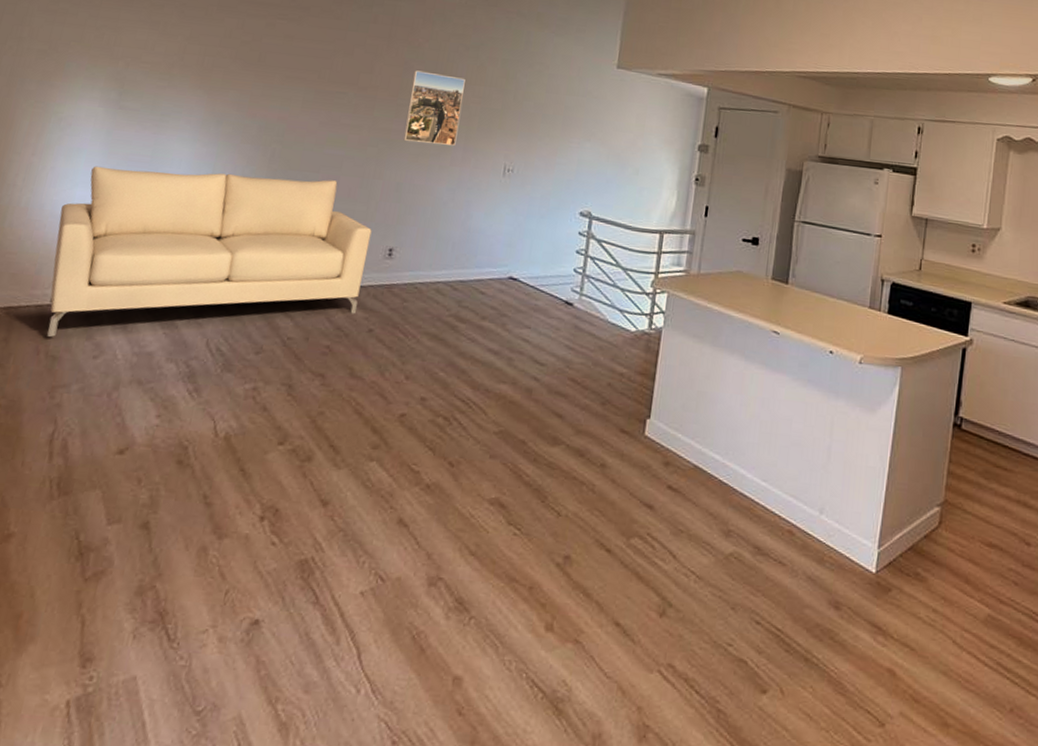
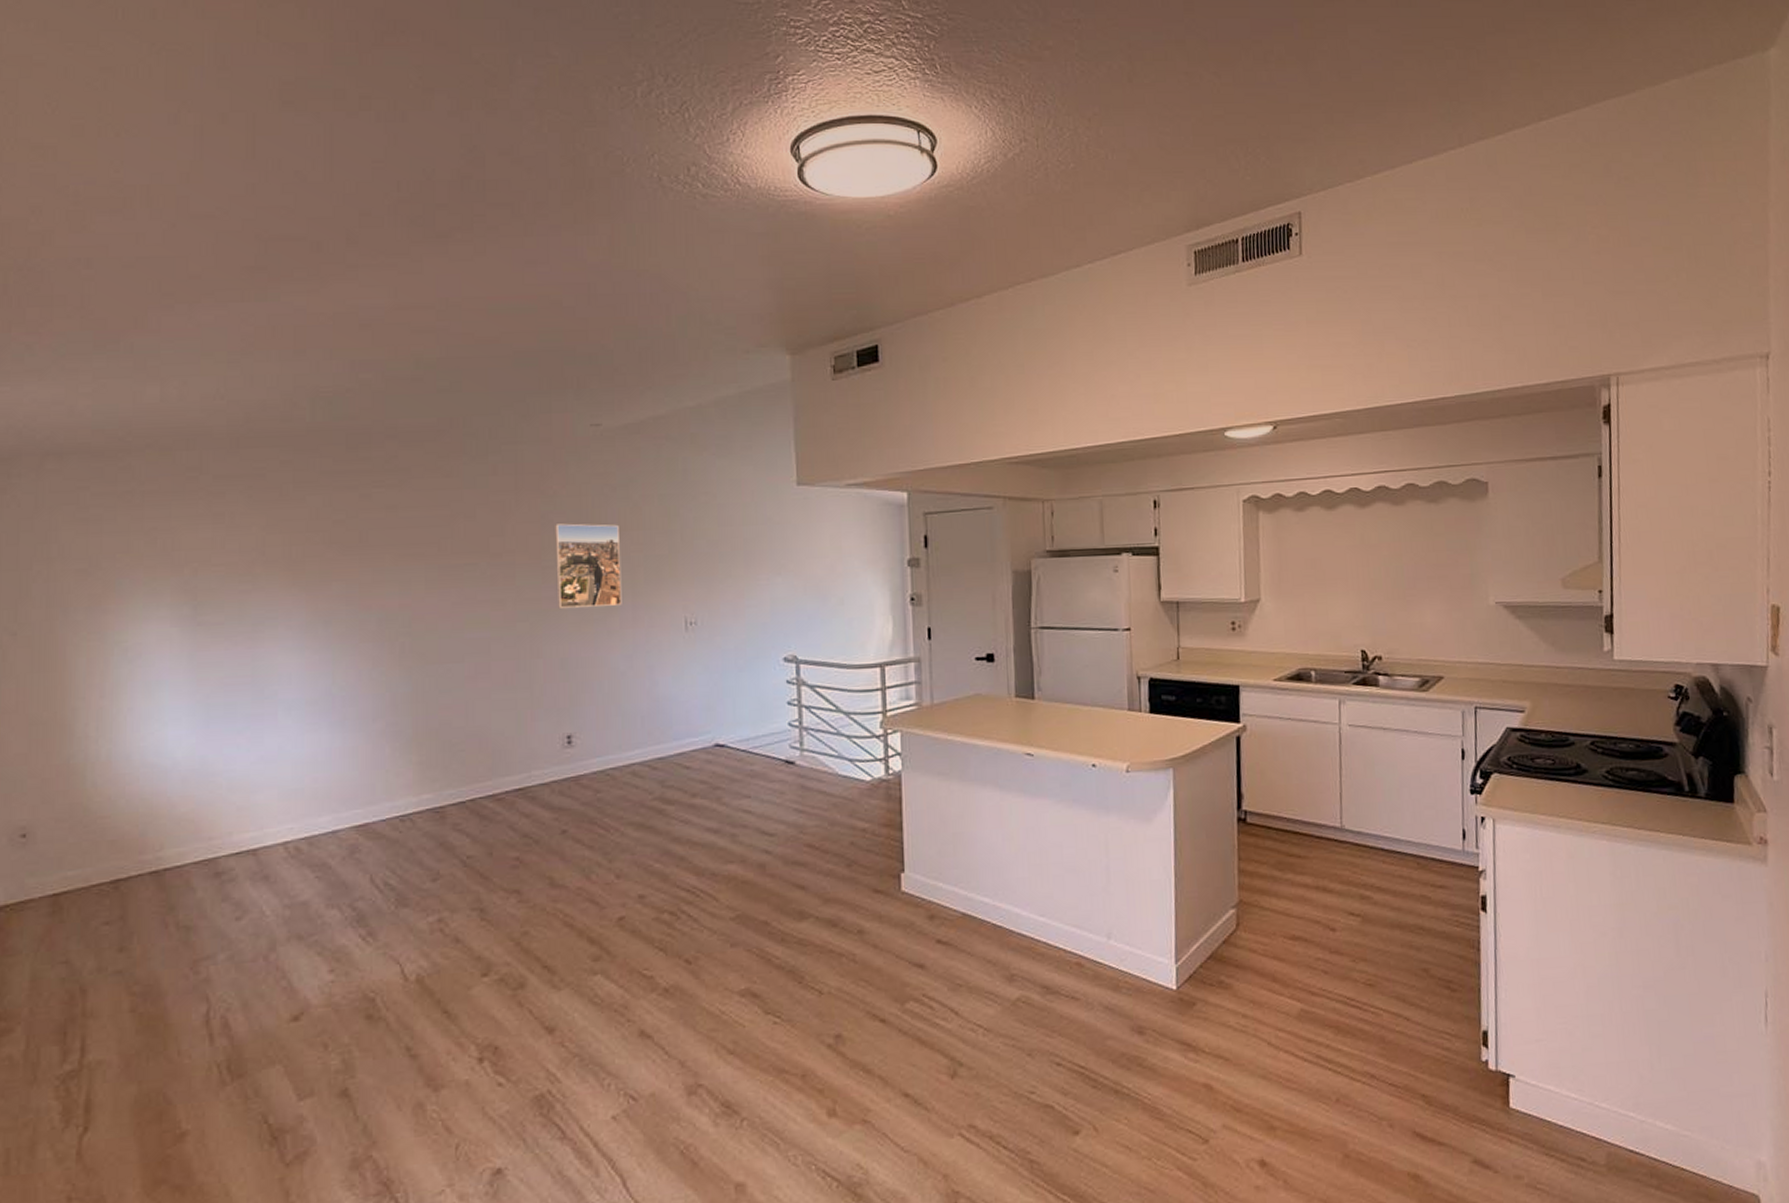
sofa: present [47,166,372,337] -> none [154,668,543,905]

